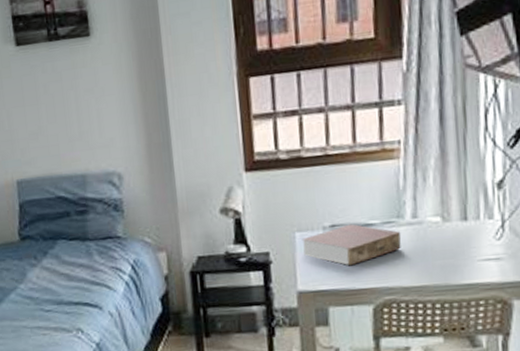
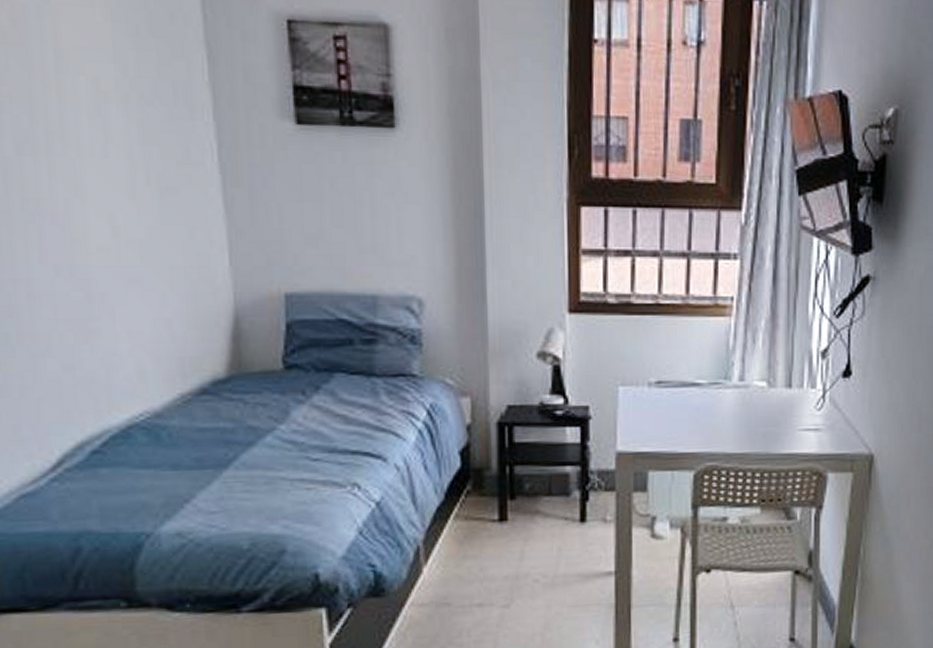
book: present [301,224,401,266] -> none [625,382,727,428]

